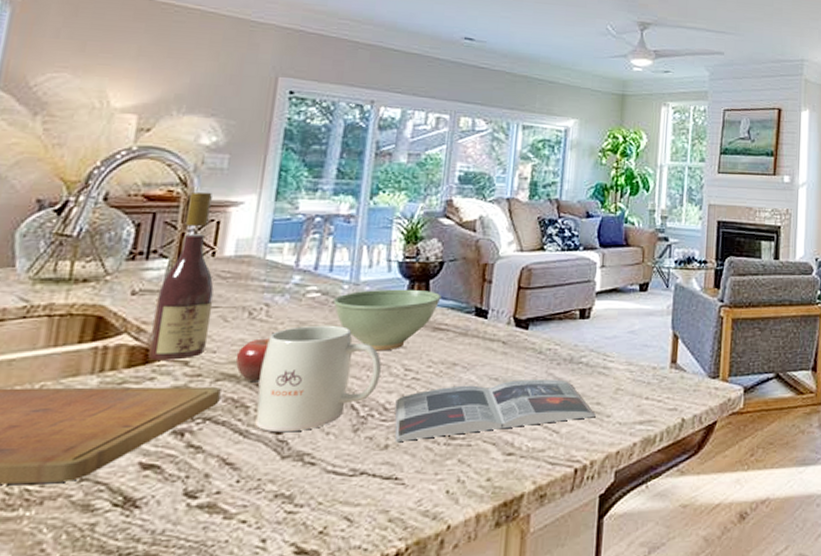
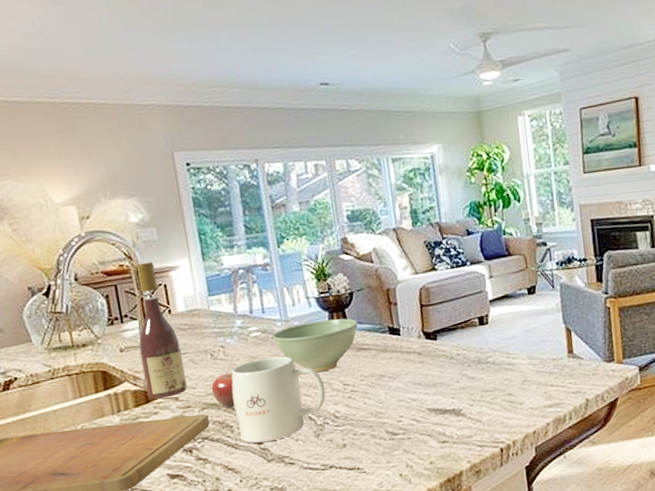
magazine: present [394,379,596,441] -> none [342,378,510,441]

